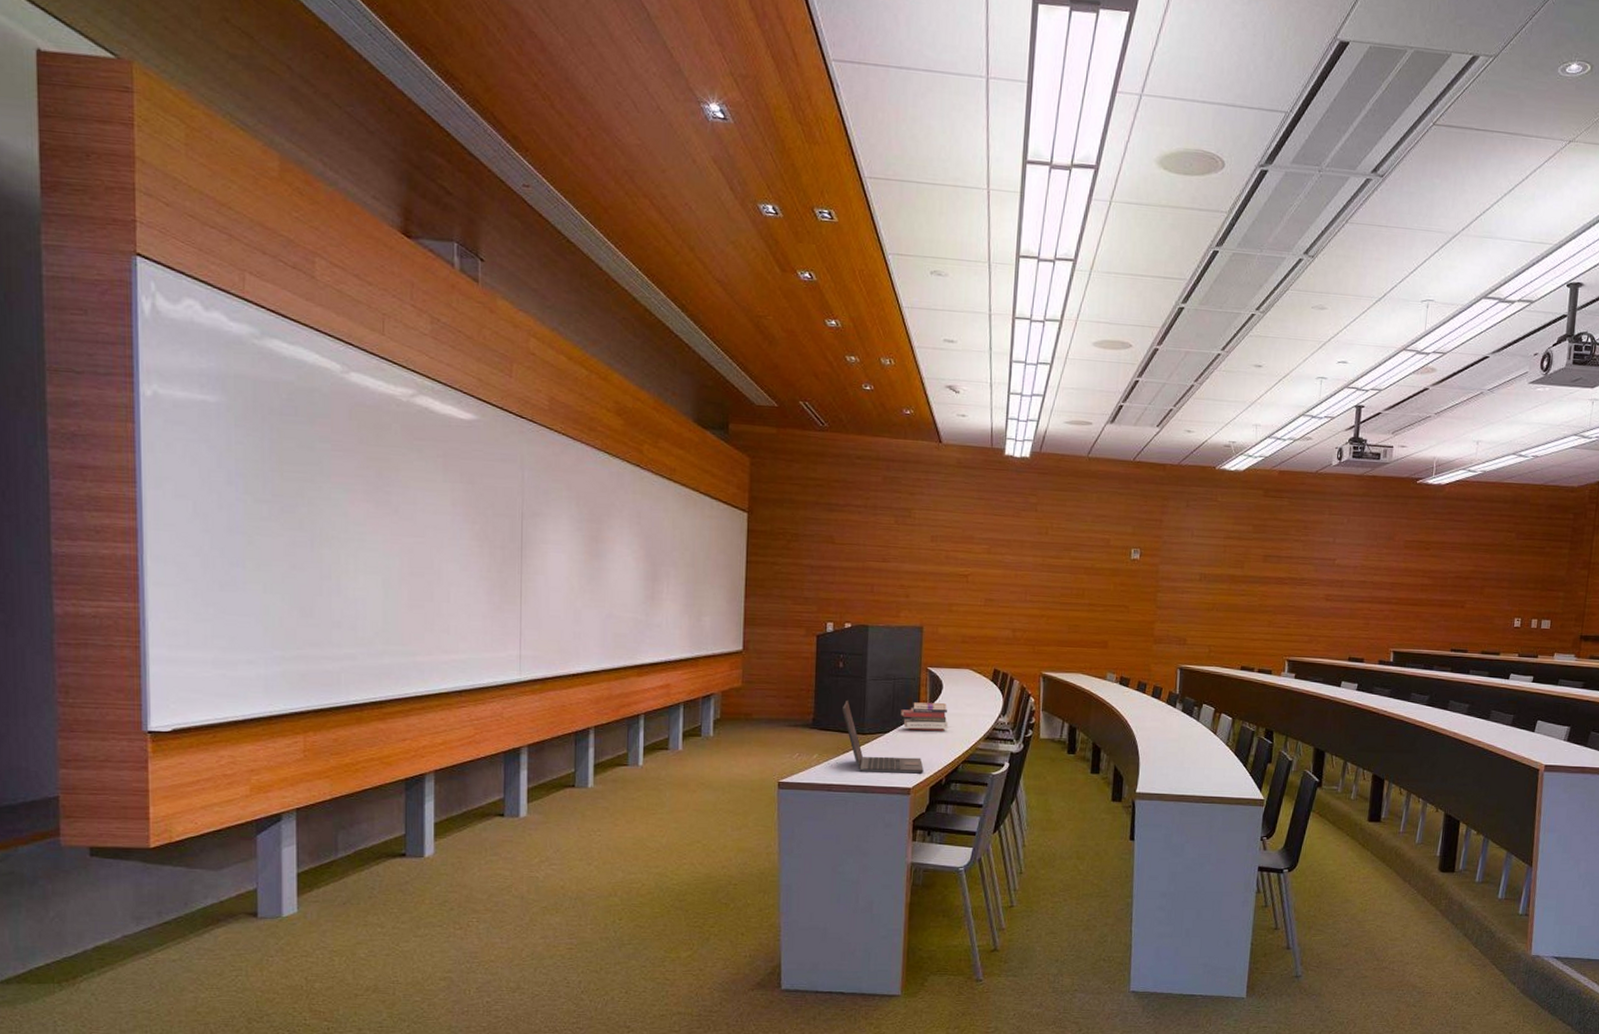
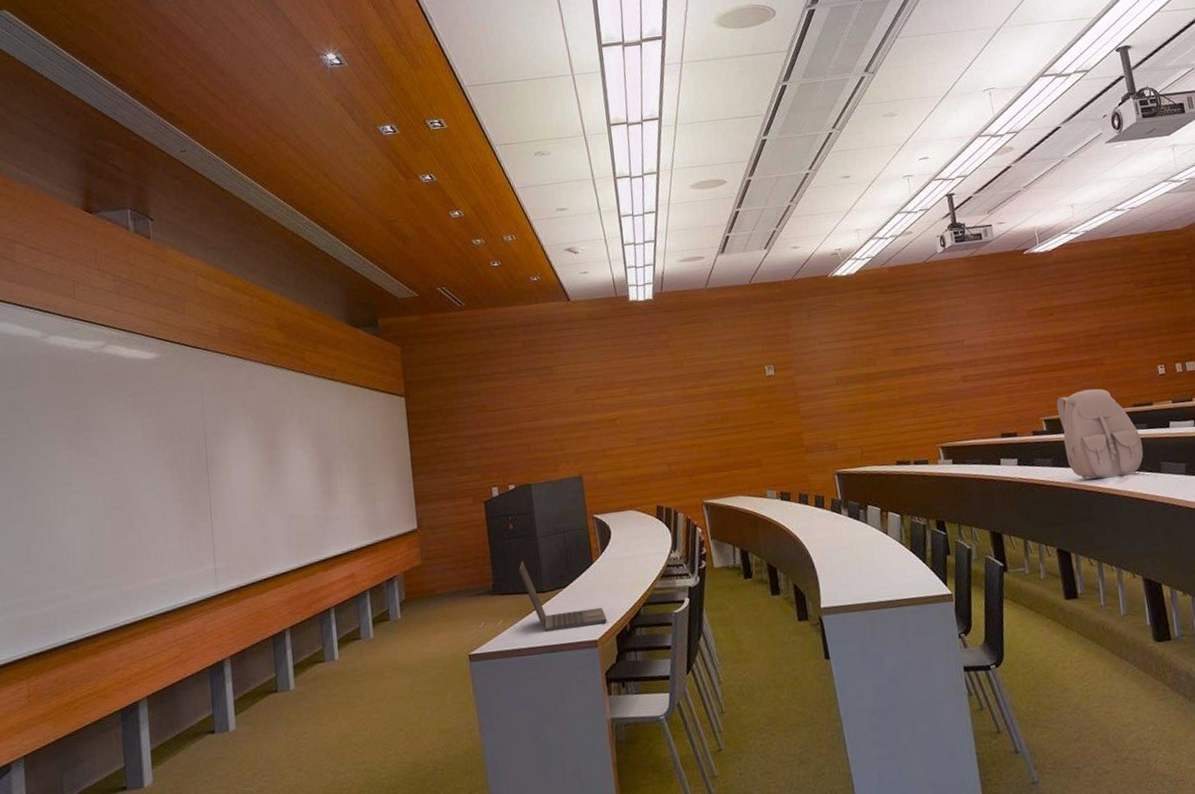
books: present [901,702,949,731] -> none [575,548,624,581]
backpack: none [1405,629,1480,717] -> present [1056,388,1144,479]

